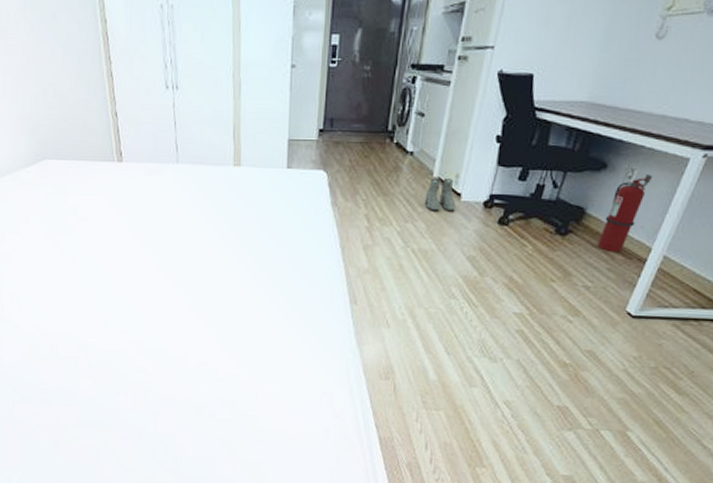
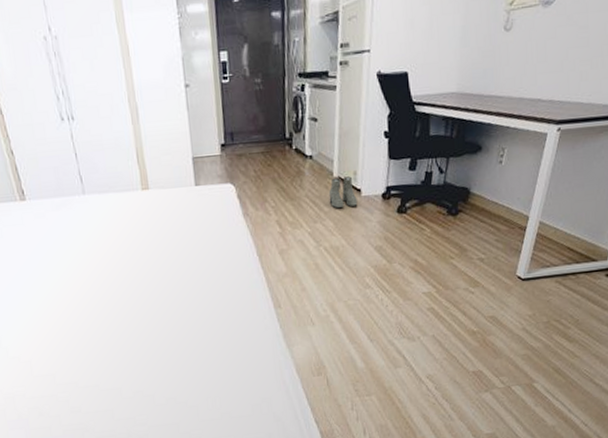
fire extinguisher: present [597,175,653,253] -> none [484,151,521,225]

